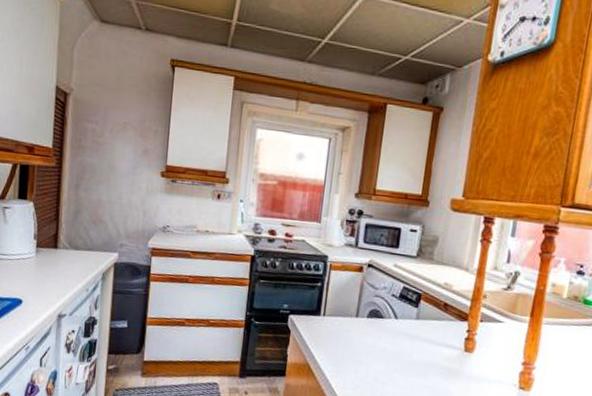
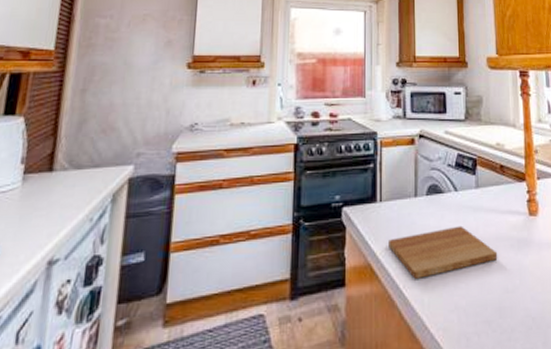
cutting board: none [326,347,427,383] -> present [389,225,498,279]

